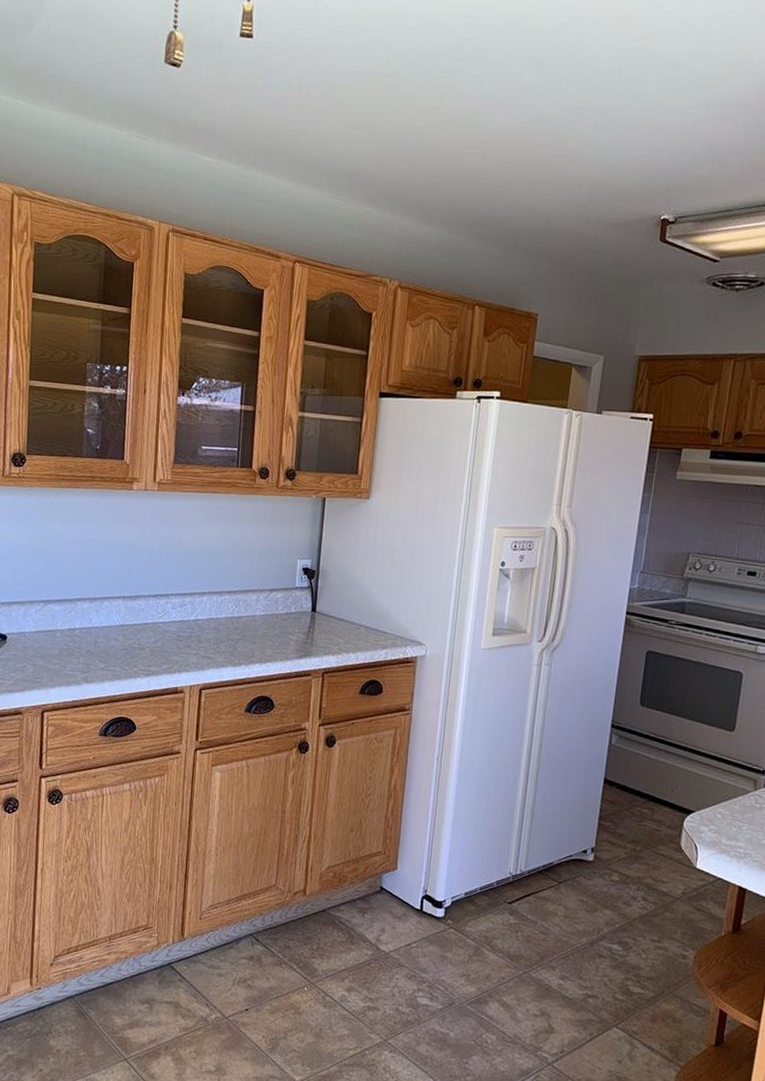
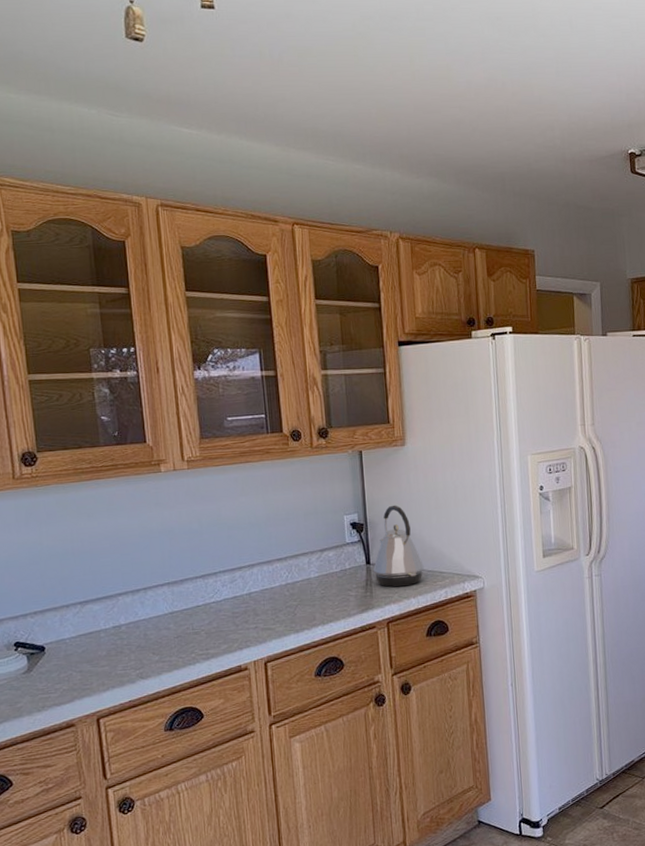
kettle: none [318,557,368,640] -> present [373,505,424,587]

